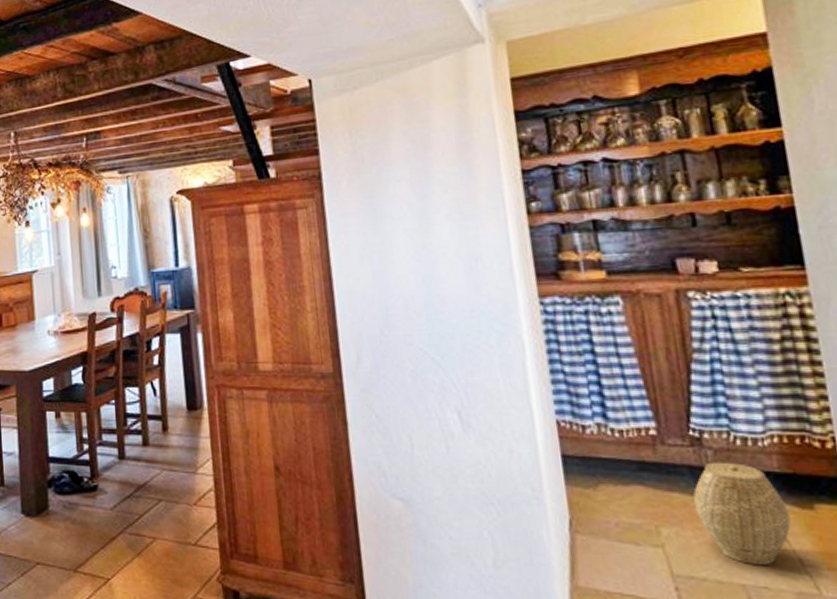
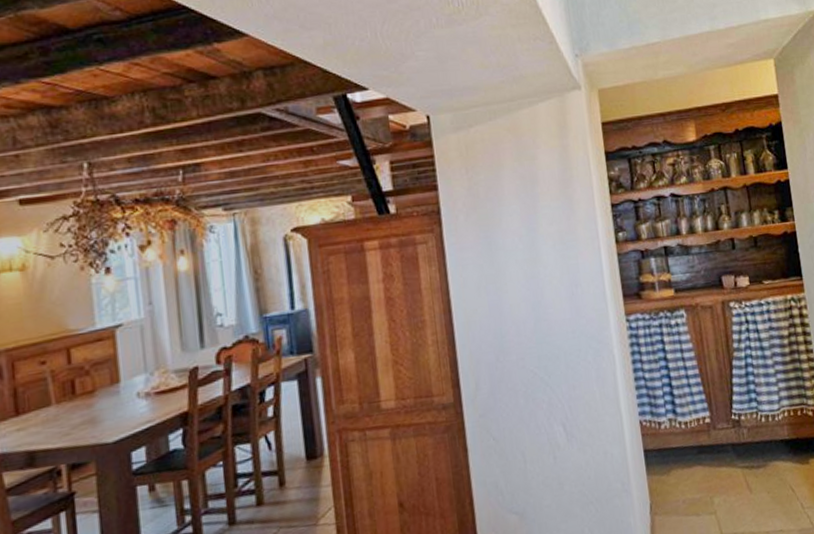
woven basket: present [693,462,791,564] -> none [735,436,796,515]

